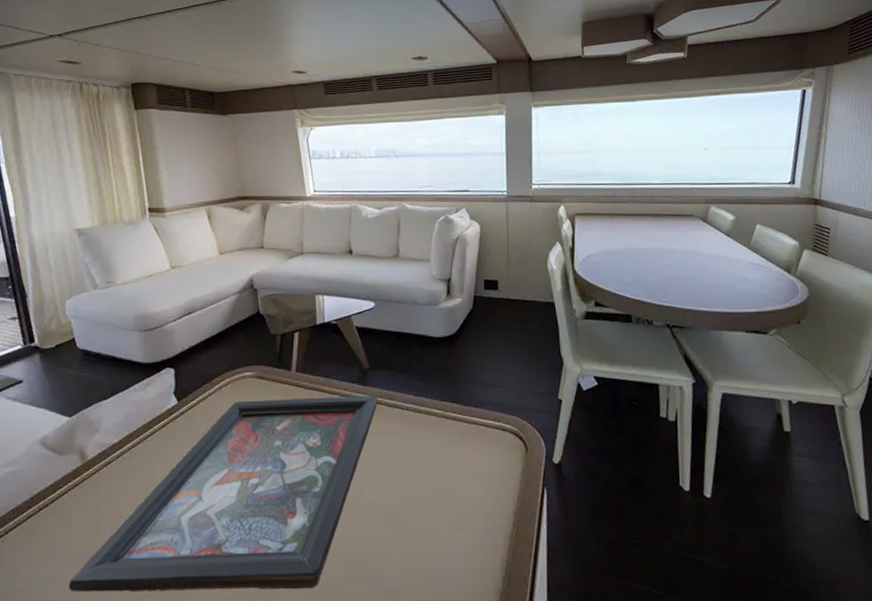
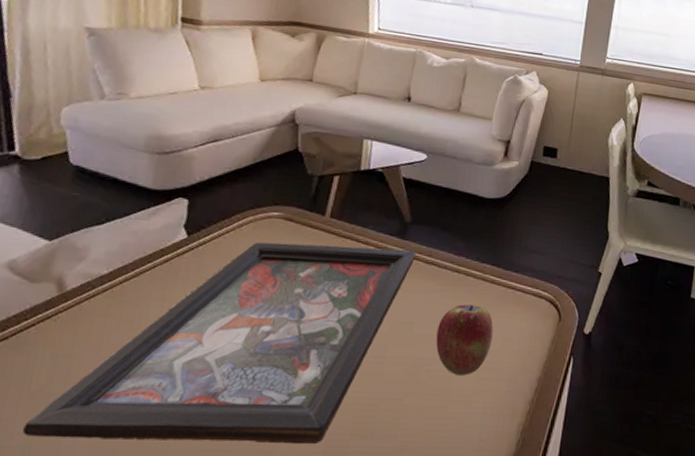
fruit: none [409,443,463,514] -> present [435,304,494,376]

